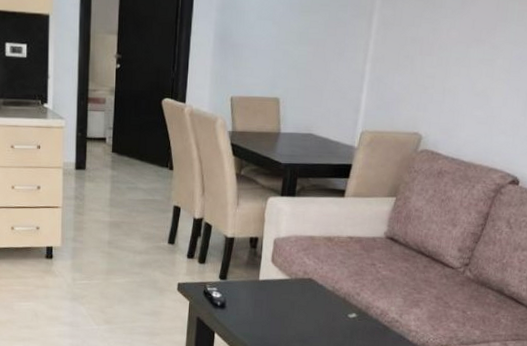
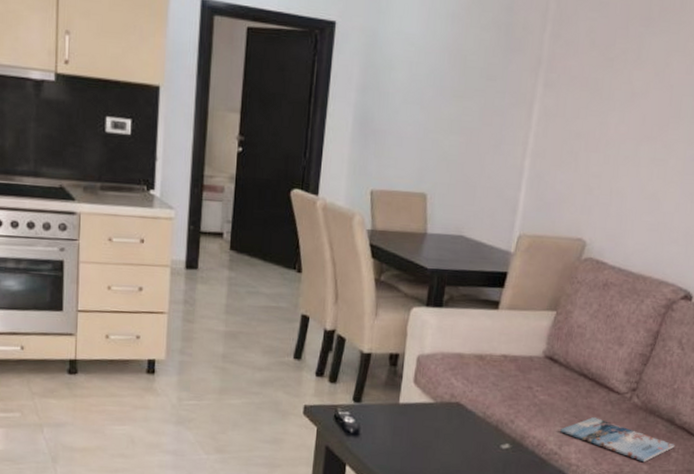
magazine: none [401,289,504,328] -> present [560,417,675,463]

